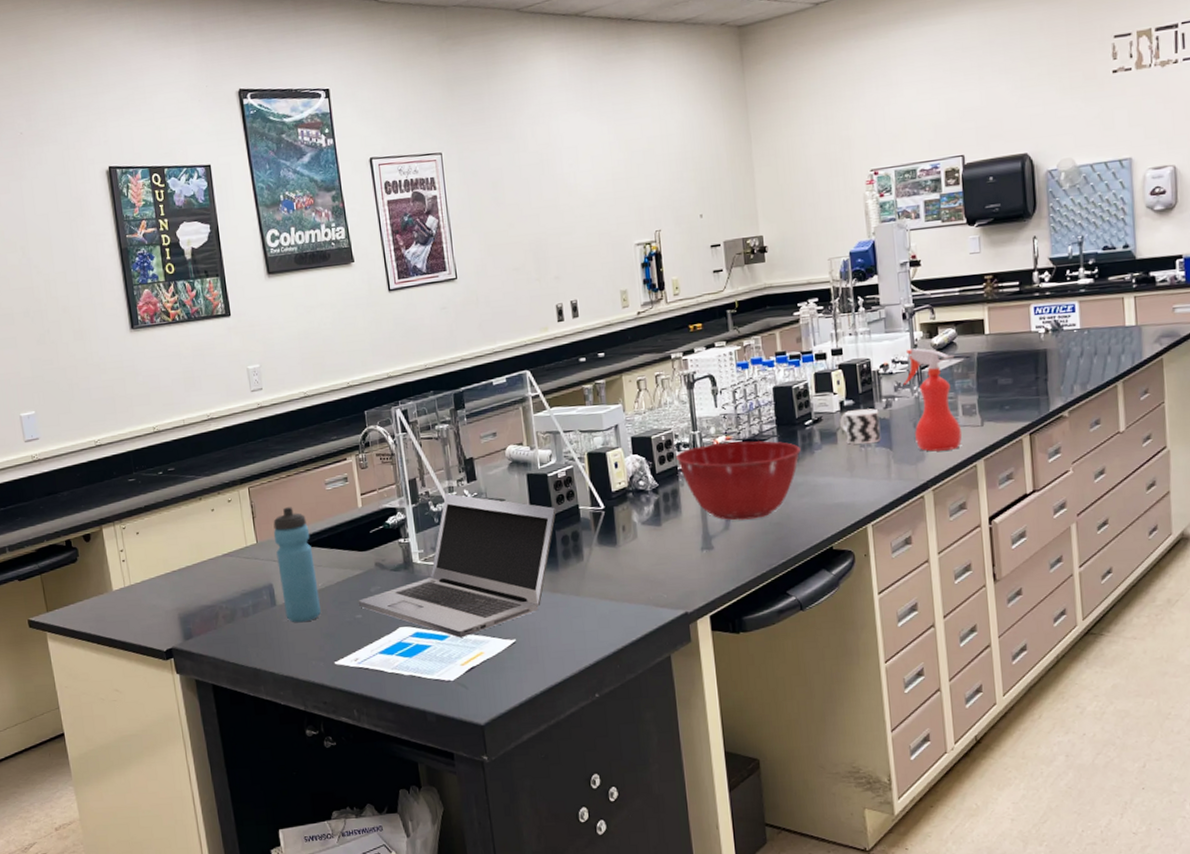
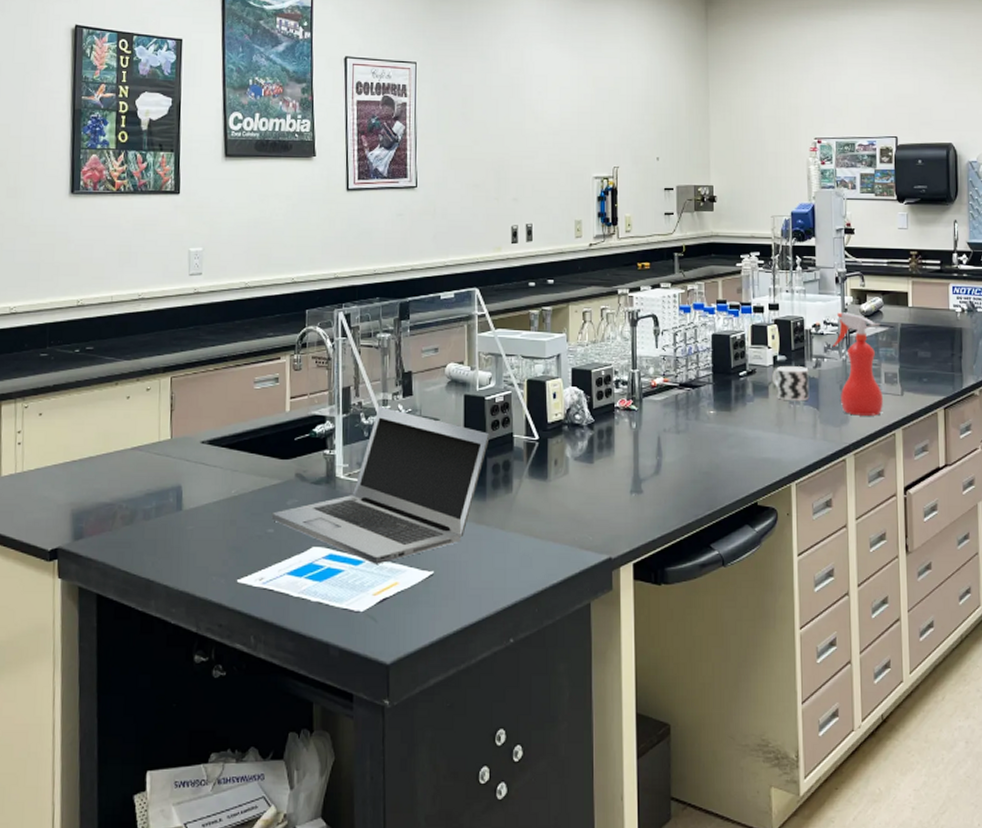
water bottle: present [273,507,321,623] -> none [190,403,231,532]
mixing bowl: present [675,441,801,521] -> none [613,385,733,466]

